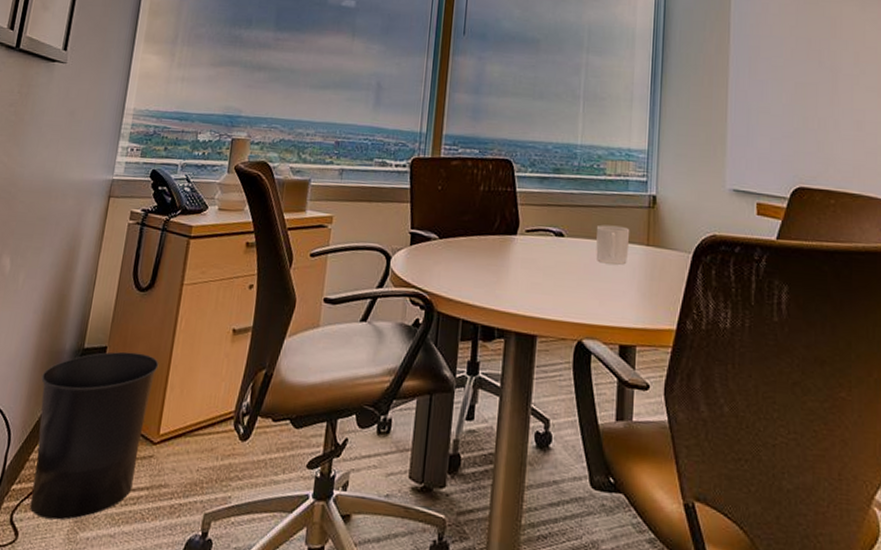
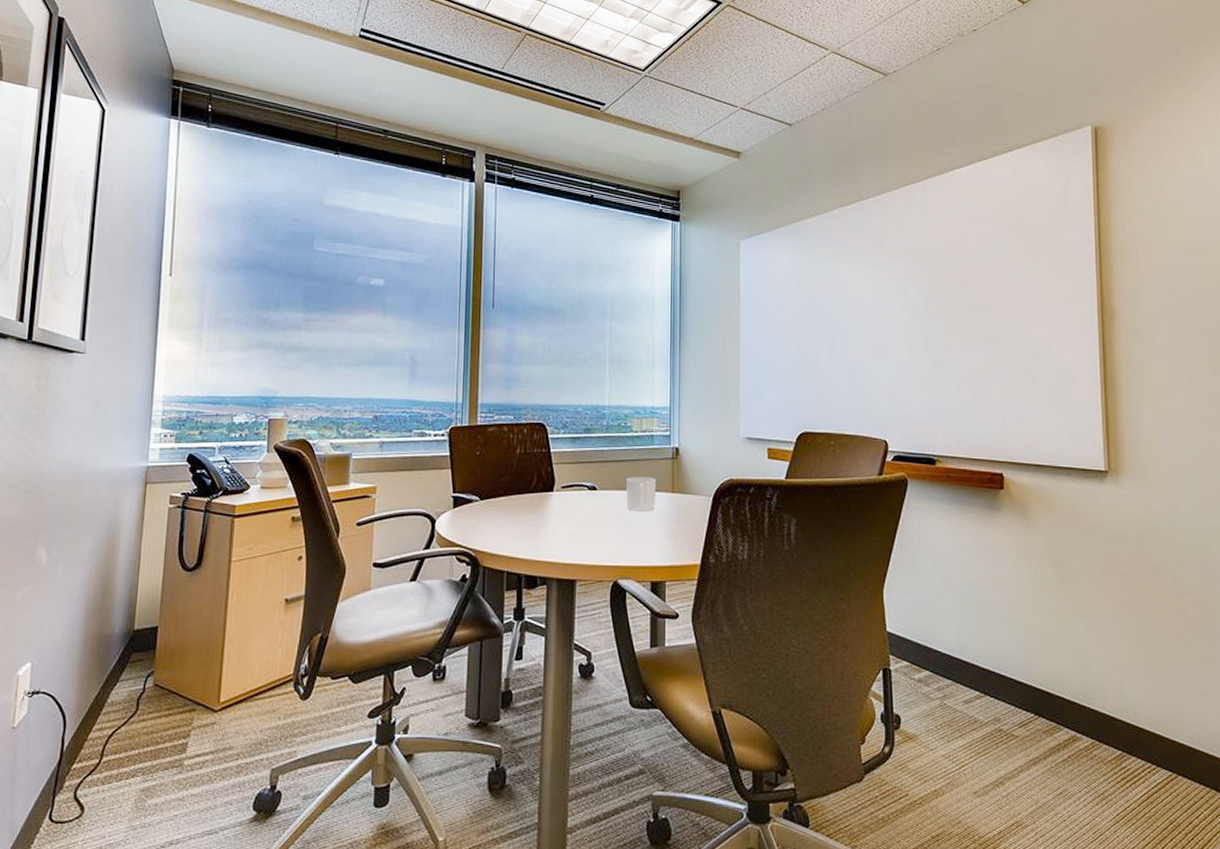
waste bin: present [30,351,159,520] -> none [92,629,213,791]

